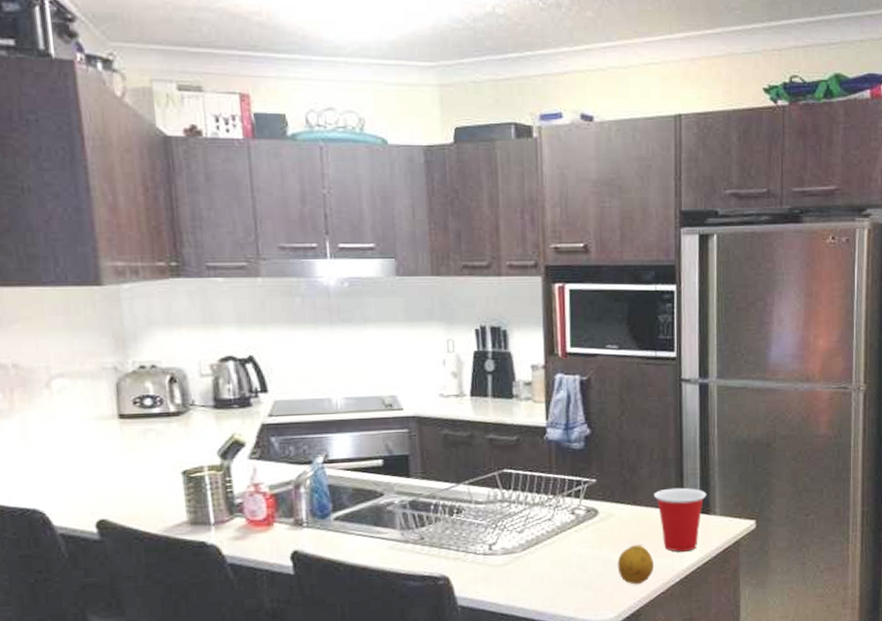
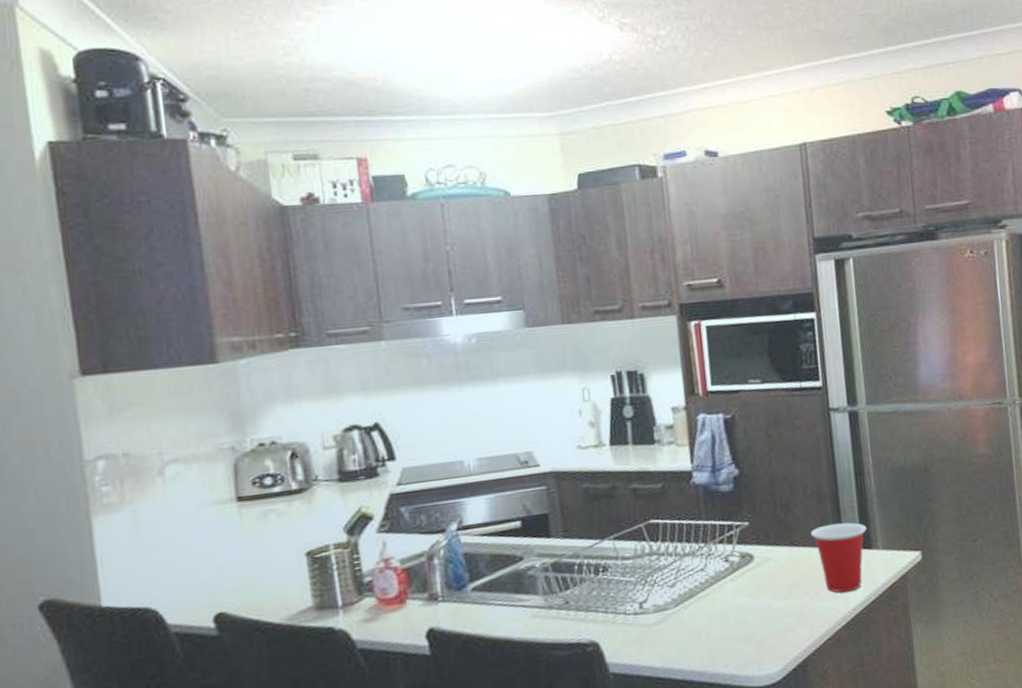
fruit: present [617,545,655,585] -> none [778,588,818,633]

